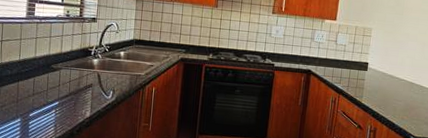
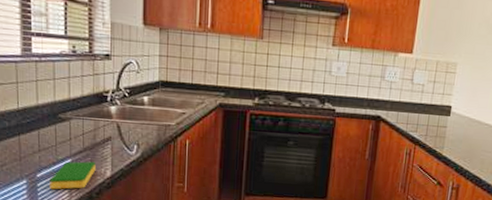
dish sponge: none [39,104,78,127] -> present [49,161,96,190]

